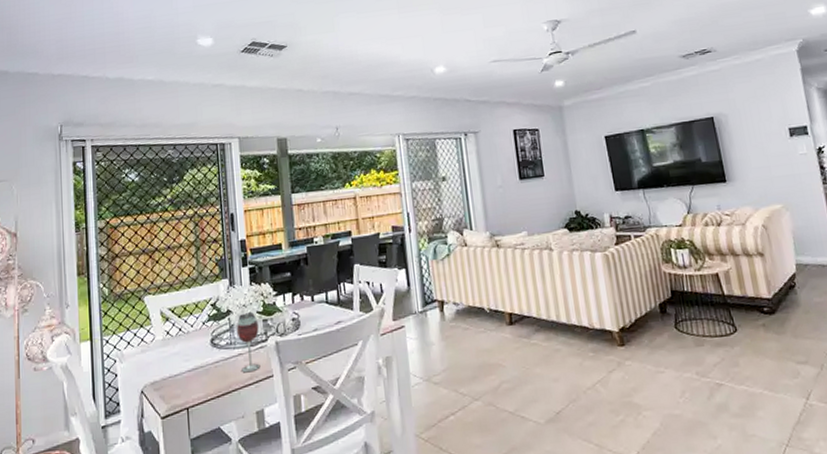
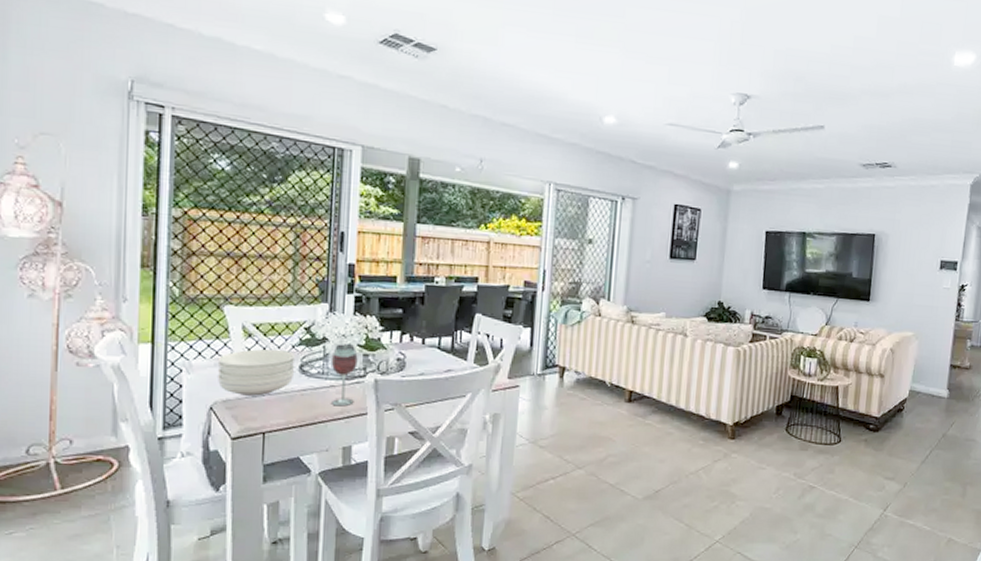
bowl: none [143,328,208,376] -> present [217,348,296,396]

